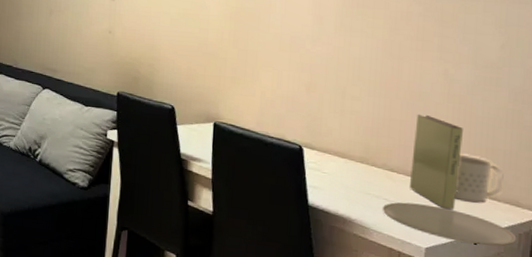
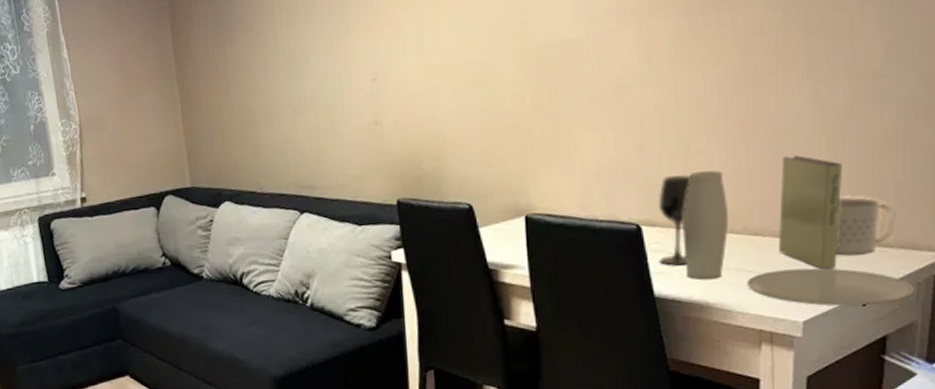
wine glass: none [315,113,346,185] -> present [658,175,692,266]
vase: none [334,113,372,200] -> present [682,170,729,280]

